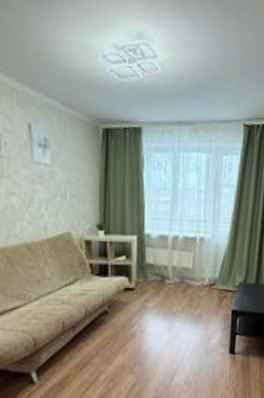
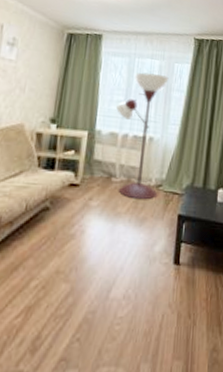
floor lamp: none [164,168,217,299] -> present [116,72,169,200]

